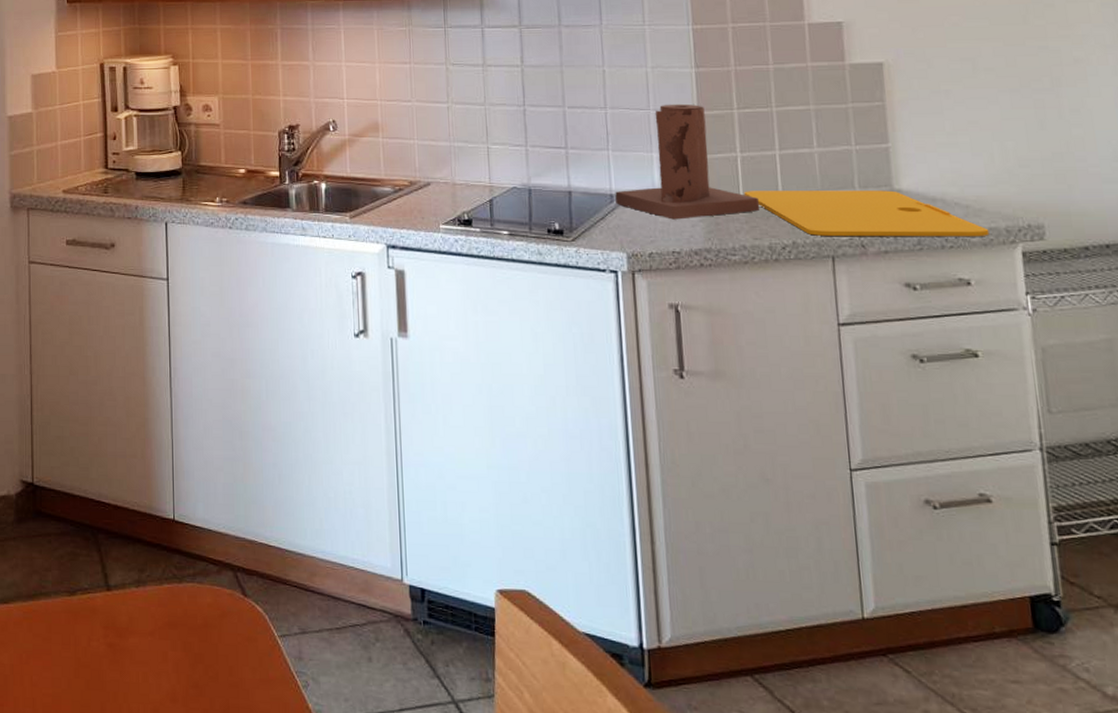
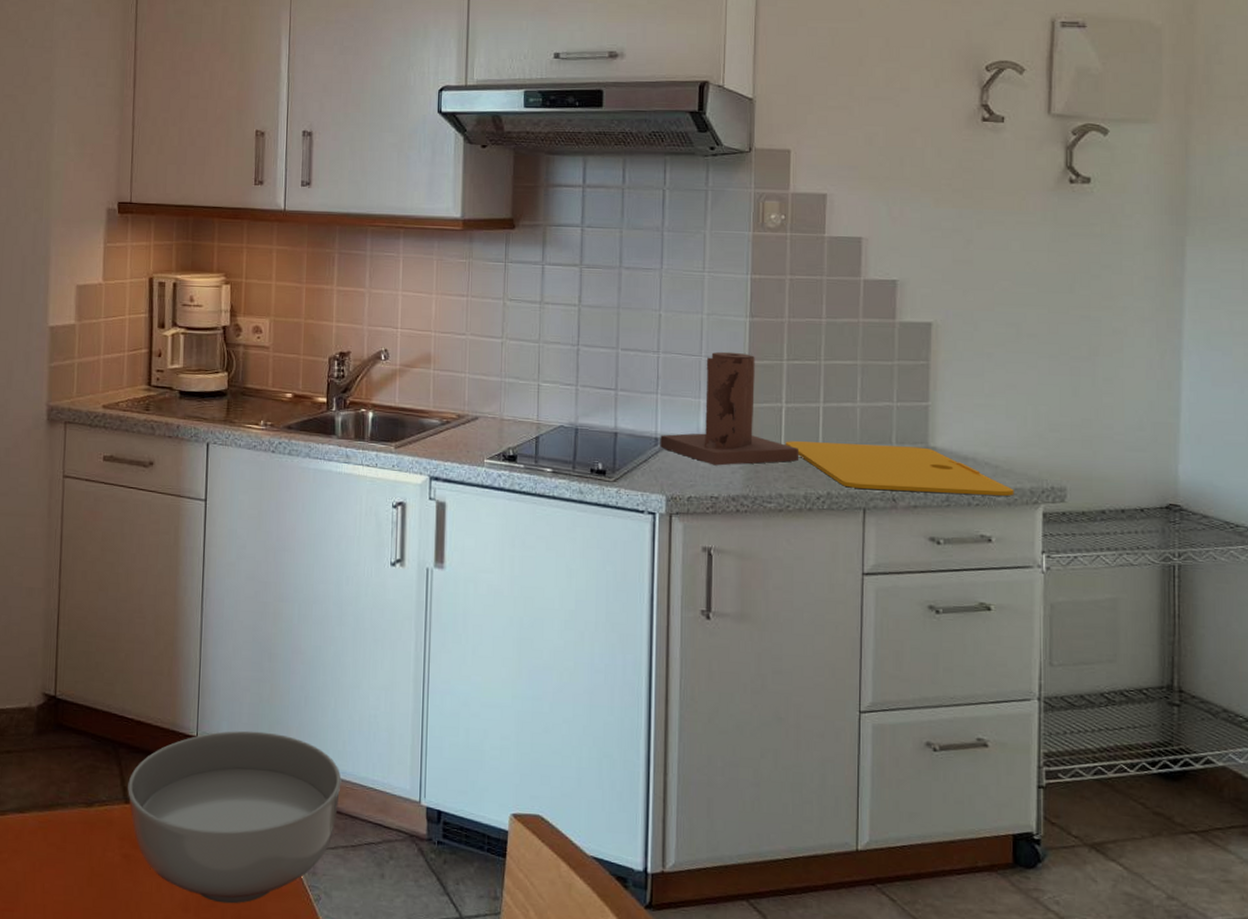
bowl: none [109,511,321,693] -> present [128,730,342,904]

